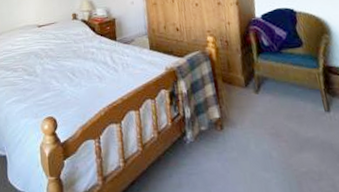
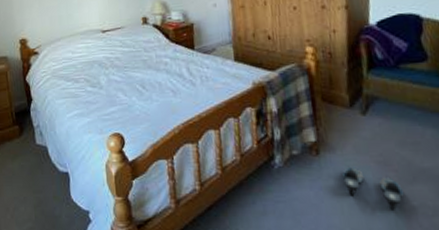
slippers: none [243,140,294,177] -> present [342,167,403,210]

